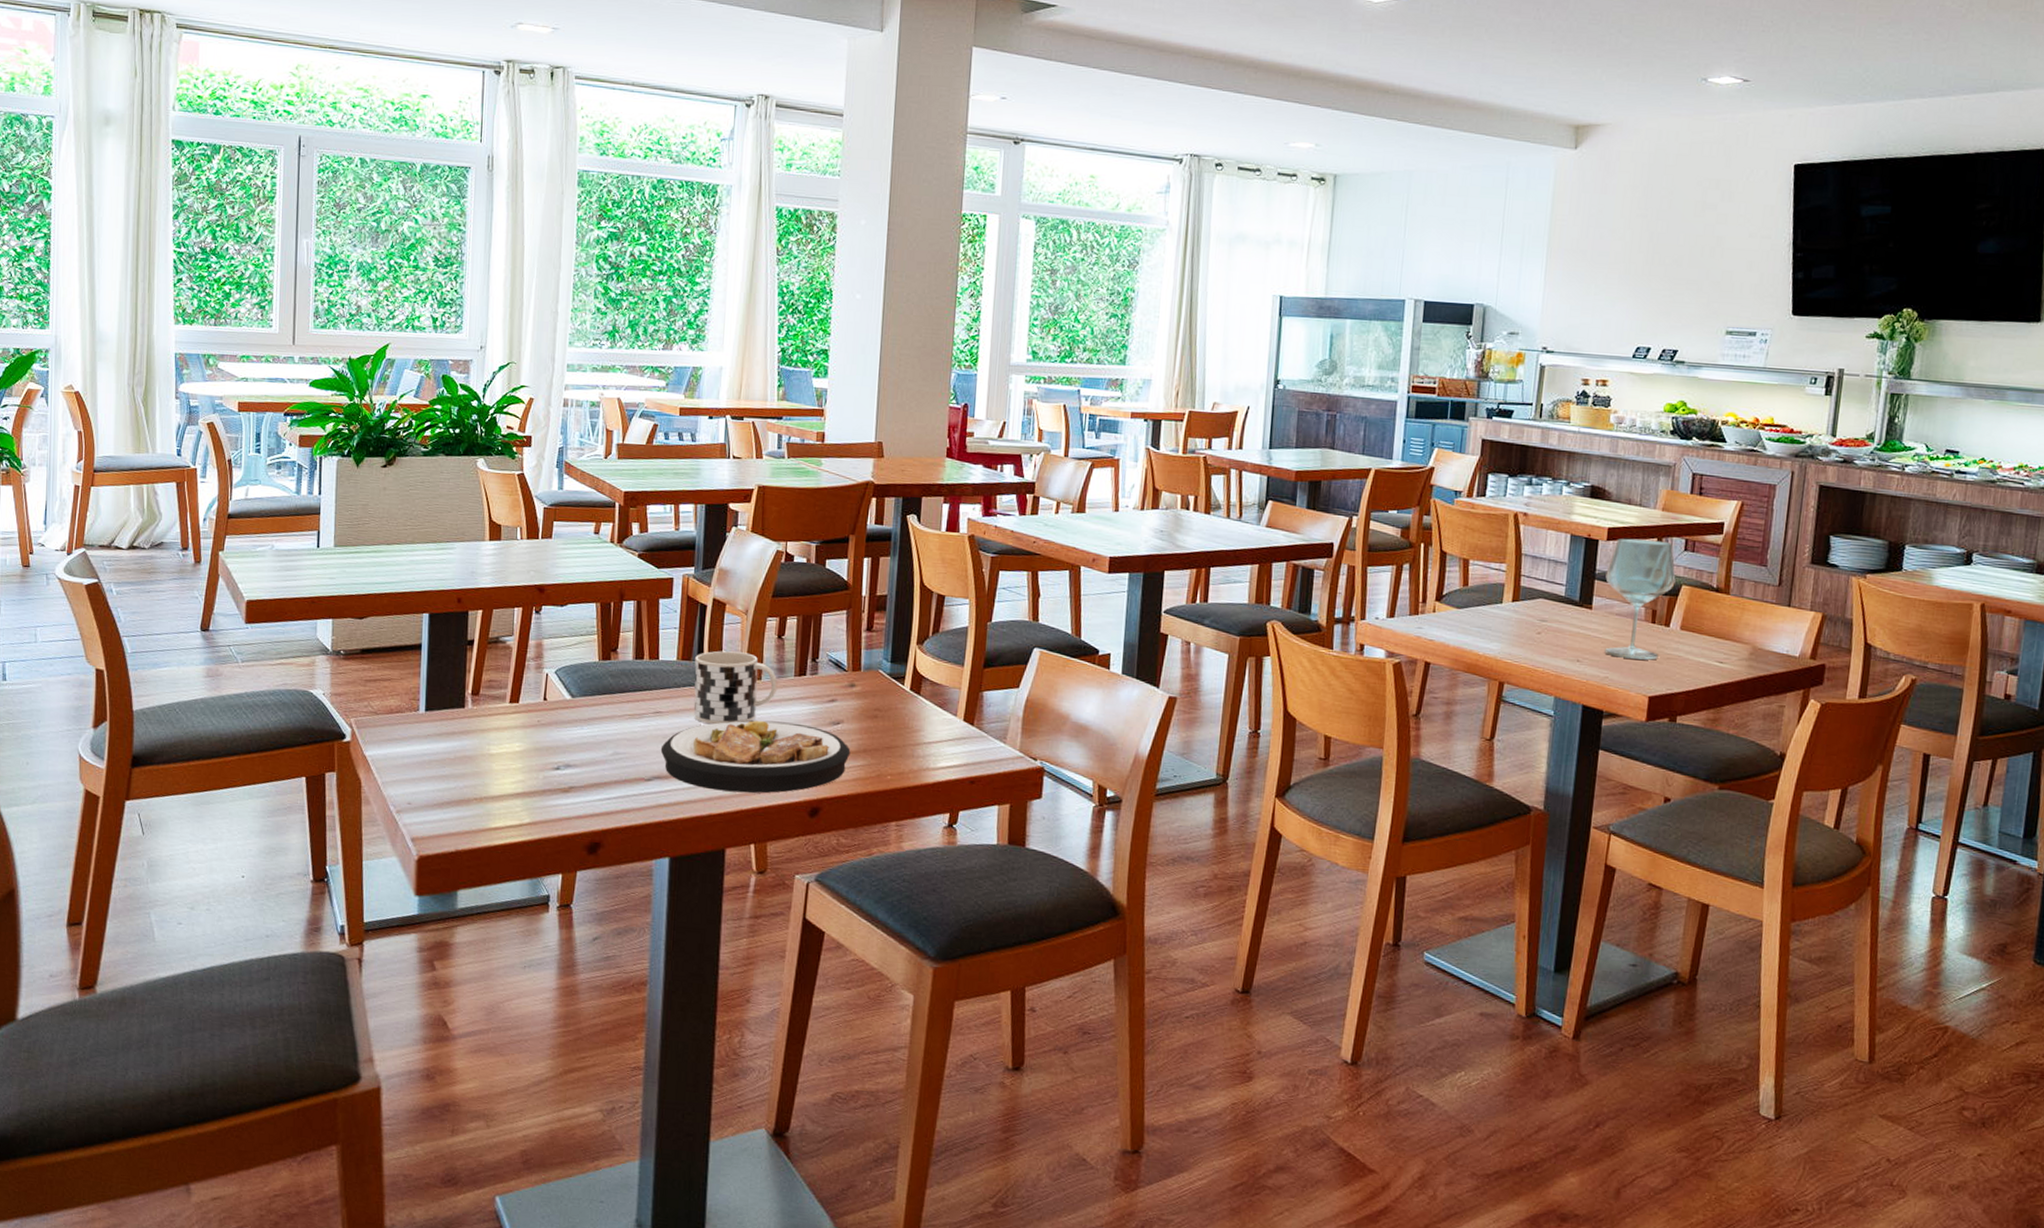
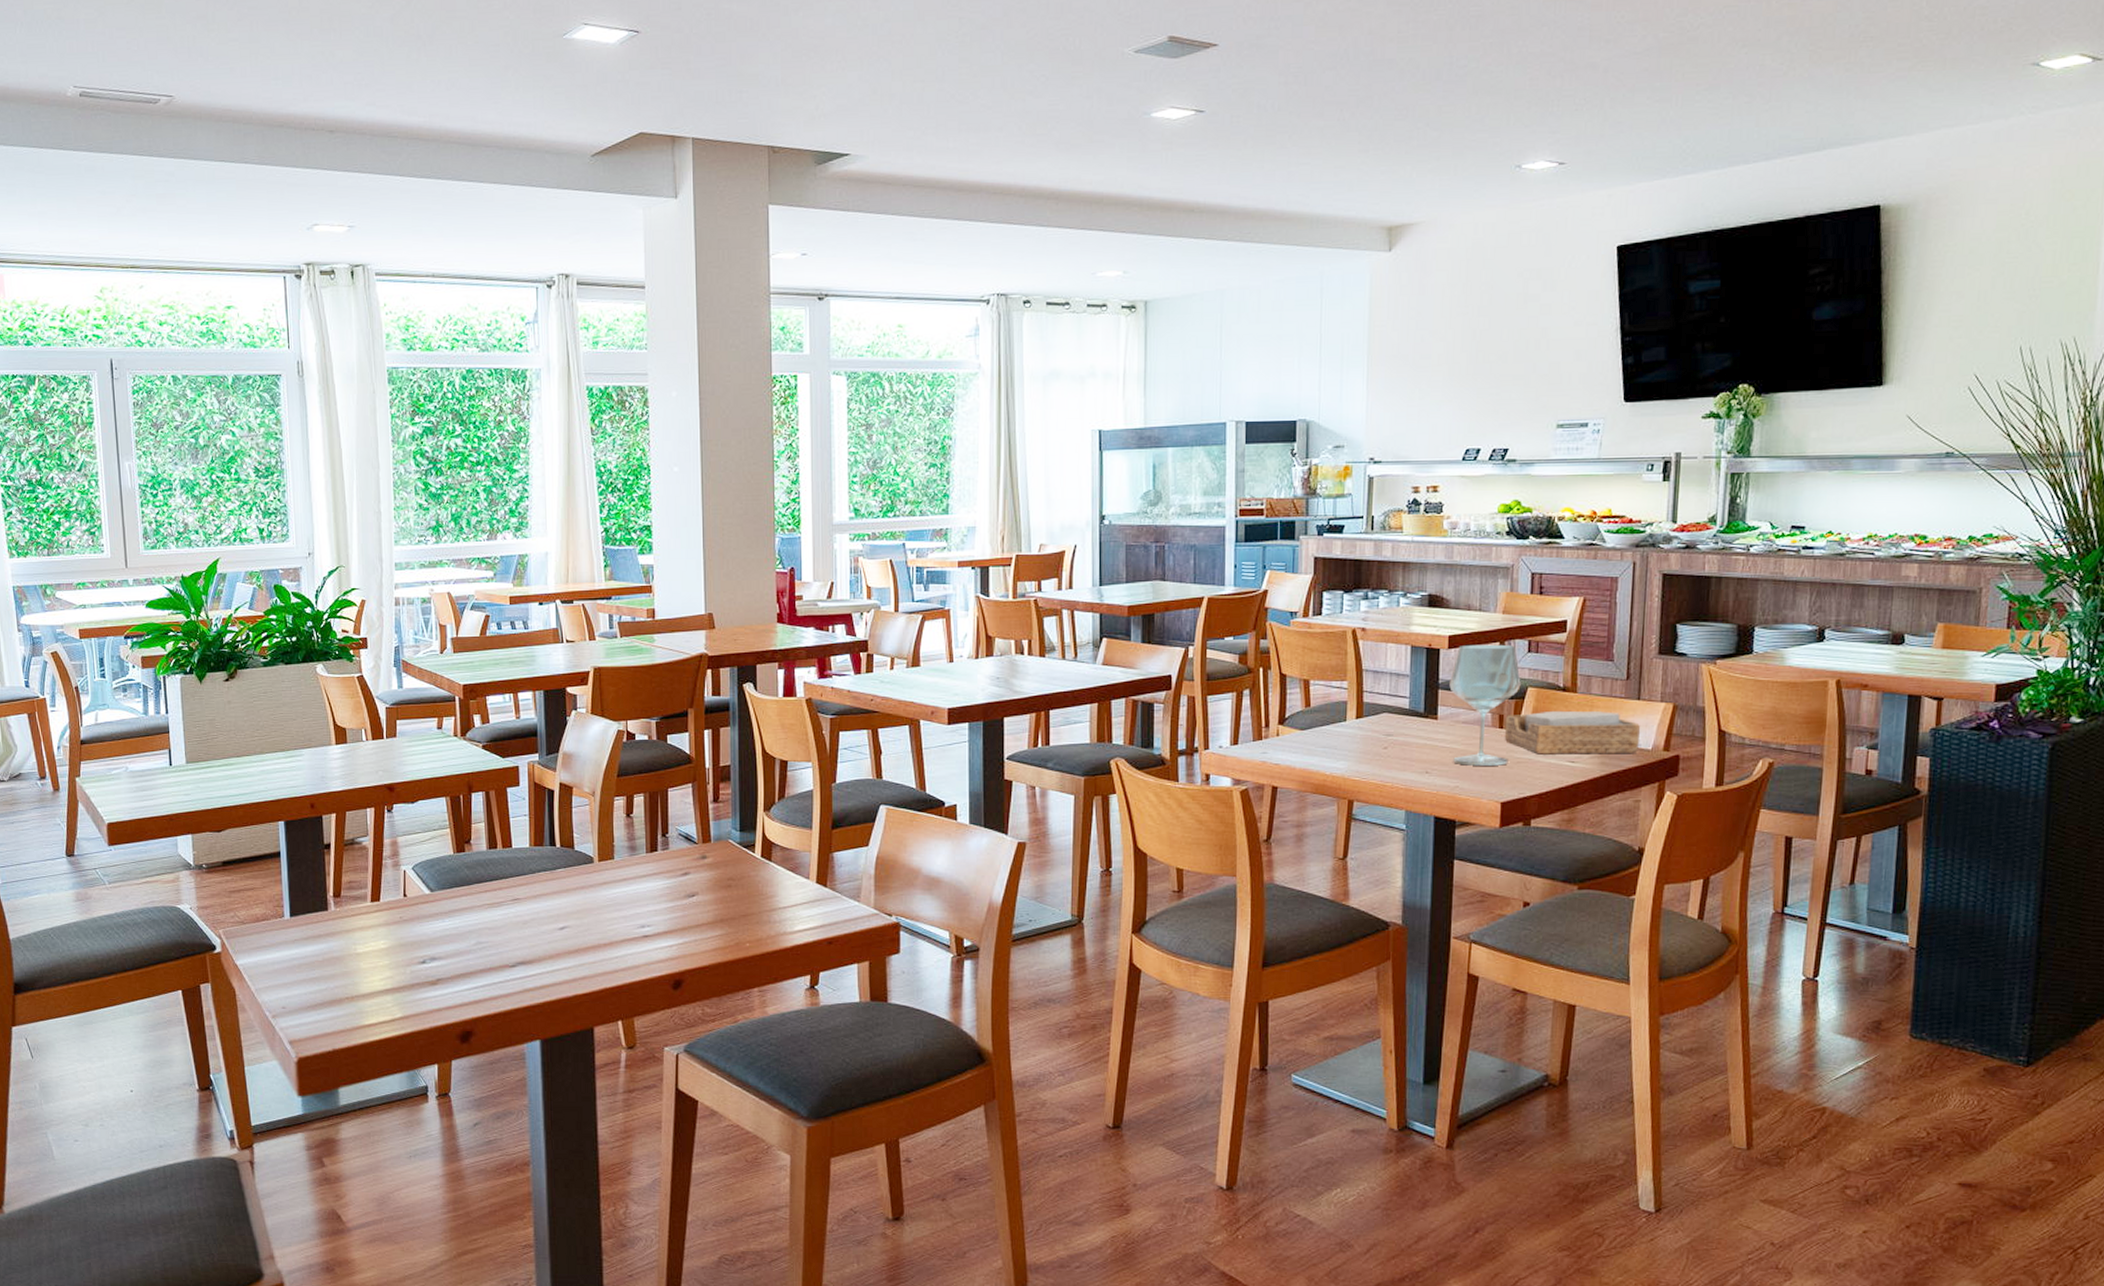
plate: present [660,720,851,794] -> none [522,899,708,971]
cup: present [693,651,778,725] -> none [547,834,631,907]
napkin holder: none [1656,610,1789,660] -> present [1504,710,1641,755]

